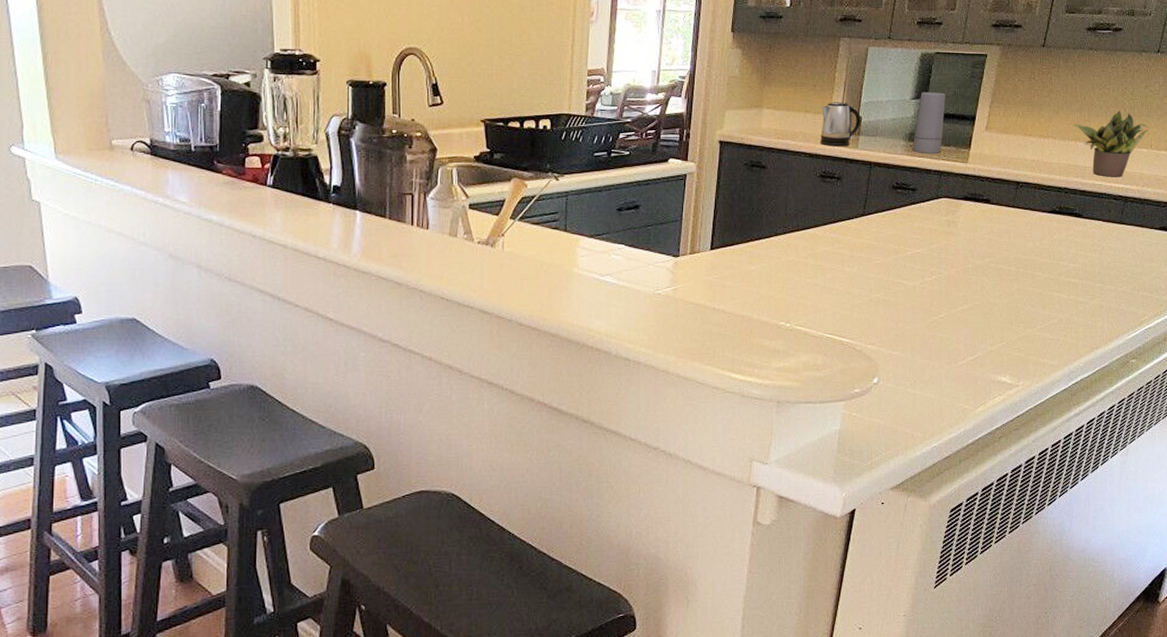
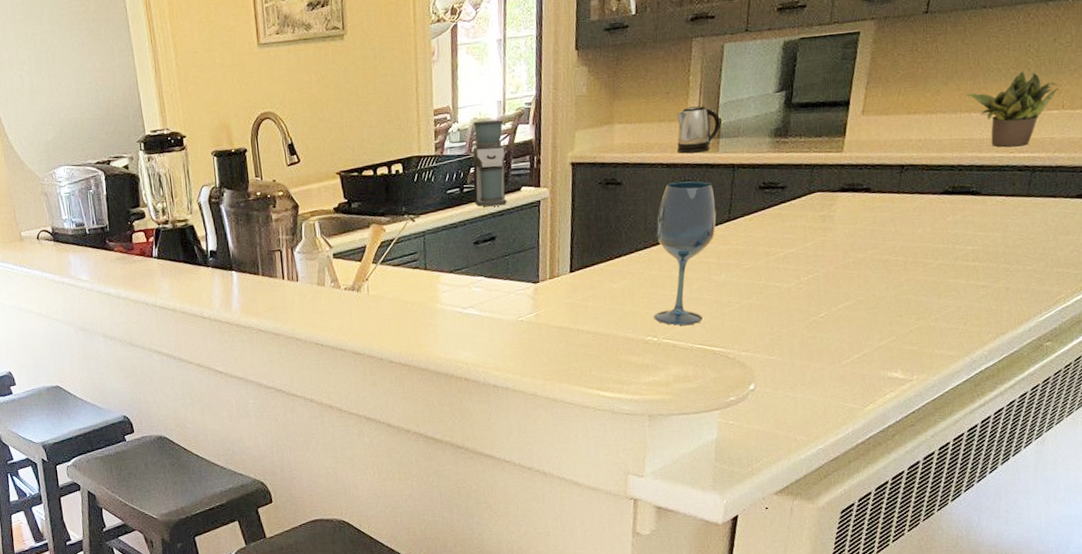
coffee grinder: none [620,87,657,175] -> present [472,120,507,207]
wineglass: none [788,172,852,313] -> present [654,180,717,326]
canister: present [913,92,945,154] -> none [779,80,814,149]

